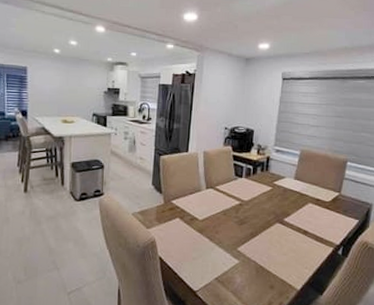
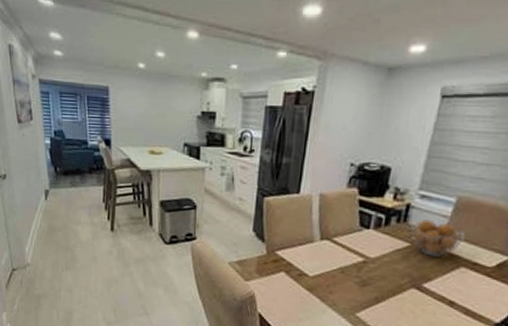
fruit basket: none [271,168,309,197] -> present [410,219,465,257]

